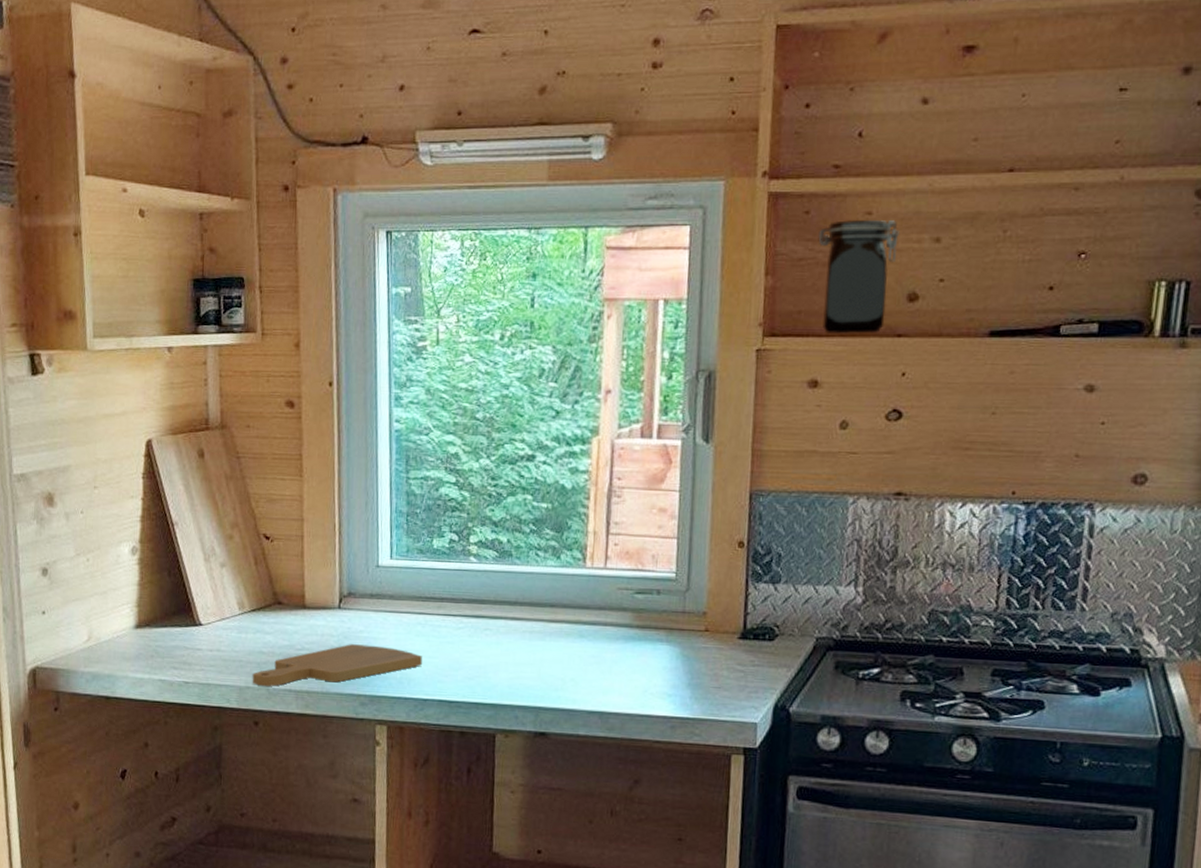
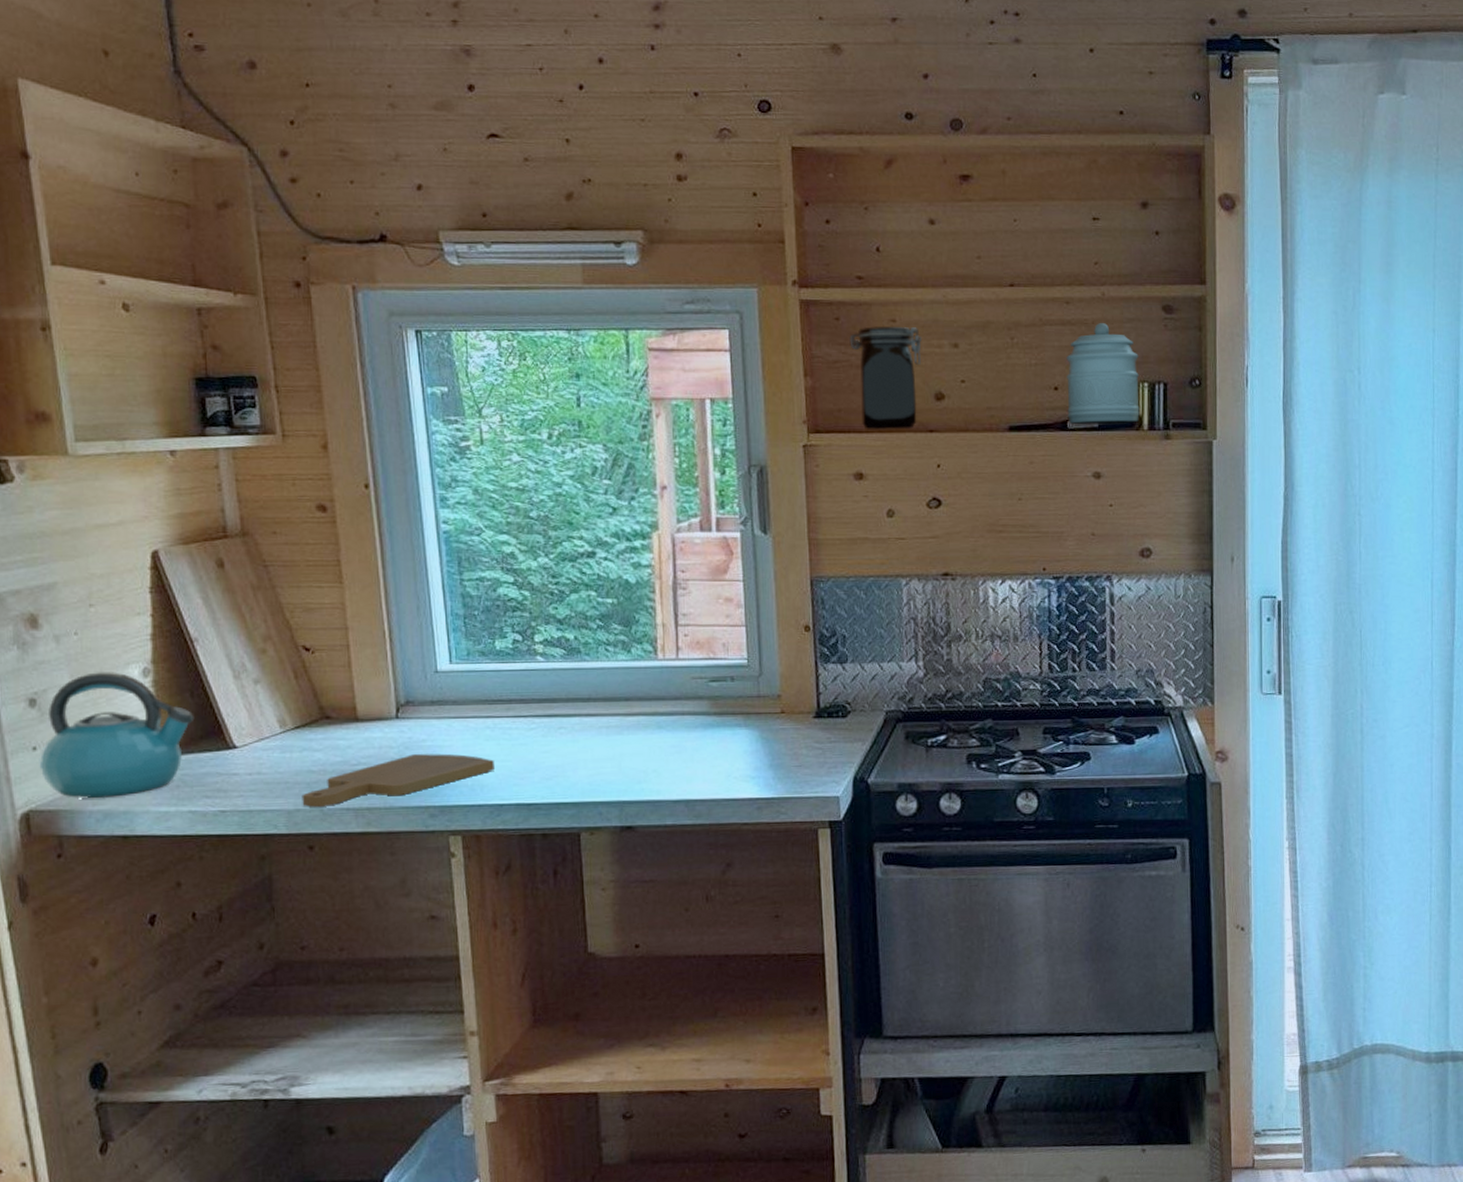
kettle: none [46,548,170,662] -> present [39,672,195,799]
jar: none [1061,212,1158,331] -> present [1066,323,1140,425]

